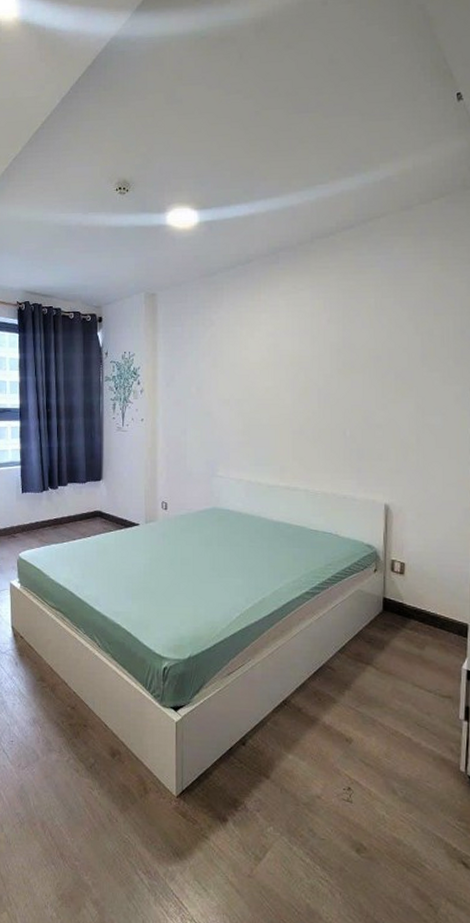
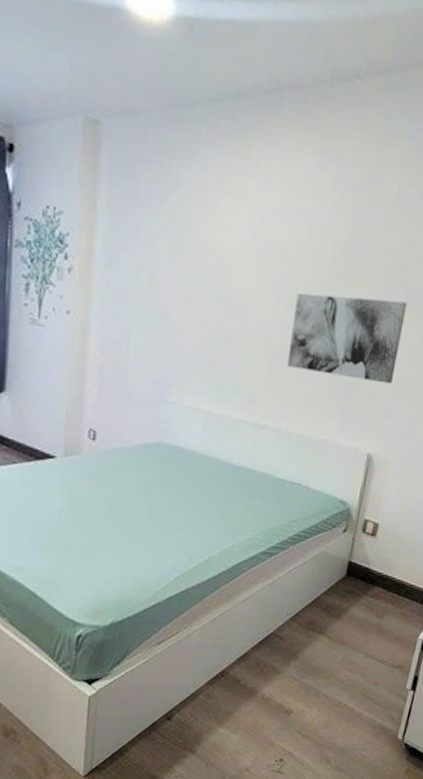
wall art: none [306,382,398,446] -> present [286,293,407,384]

